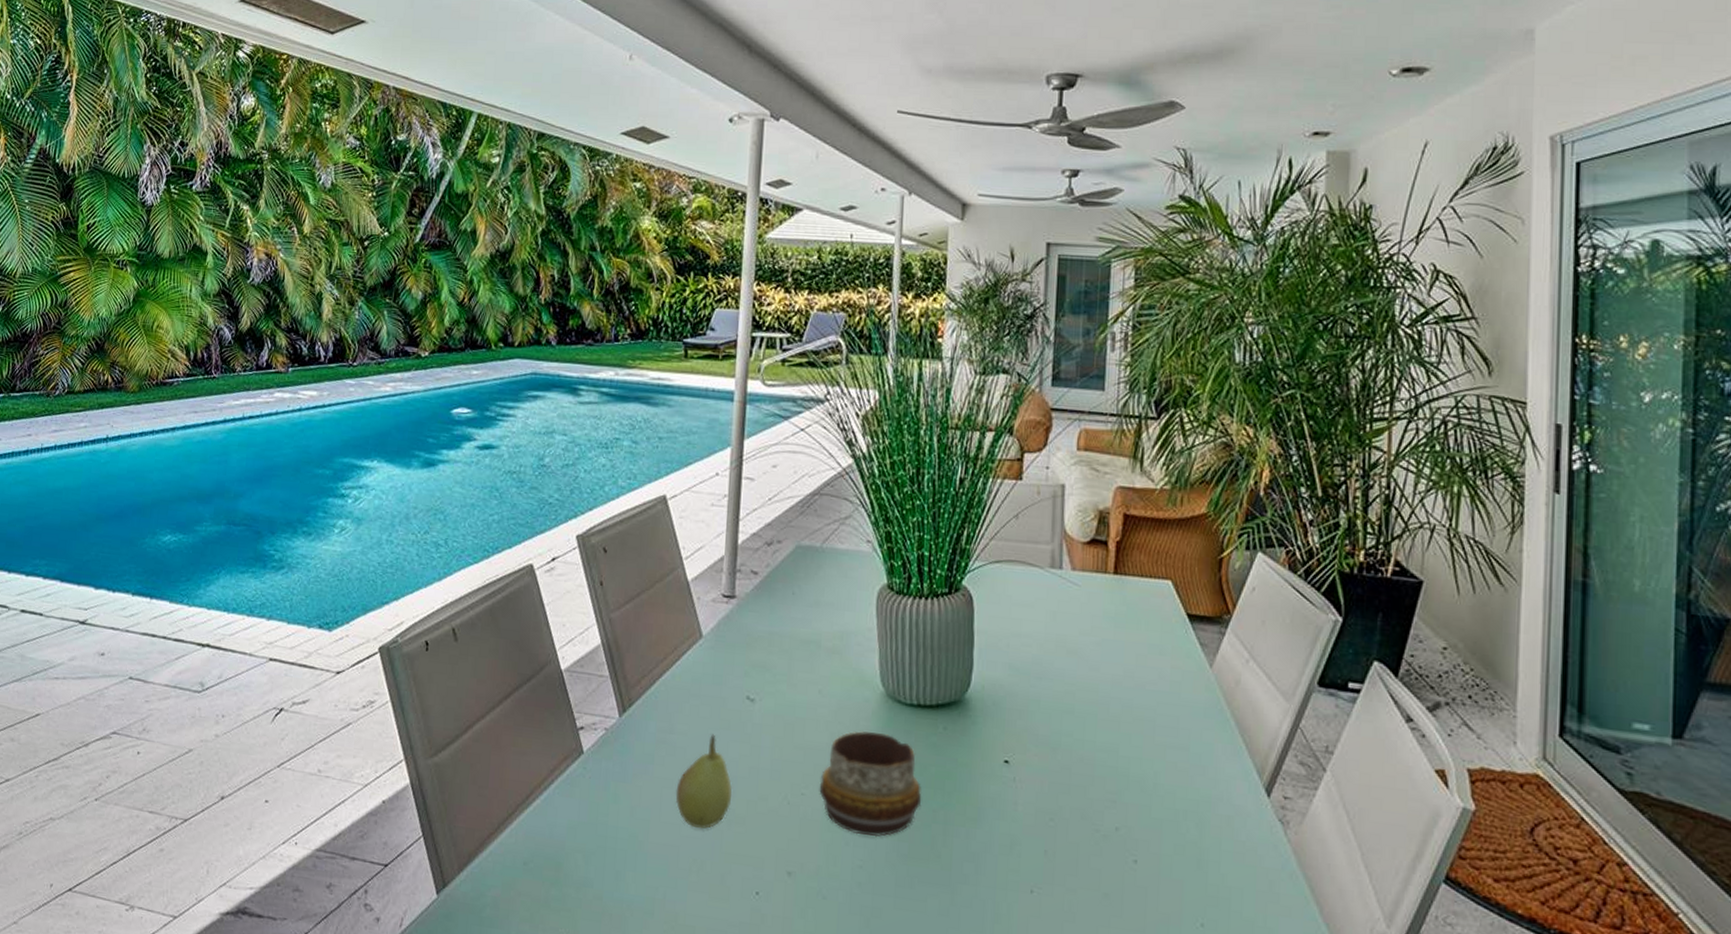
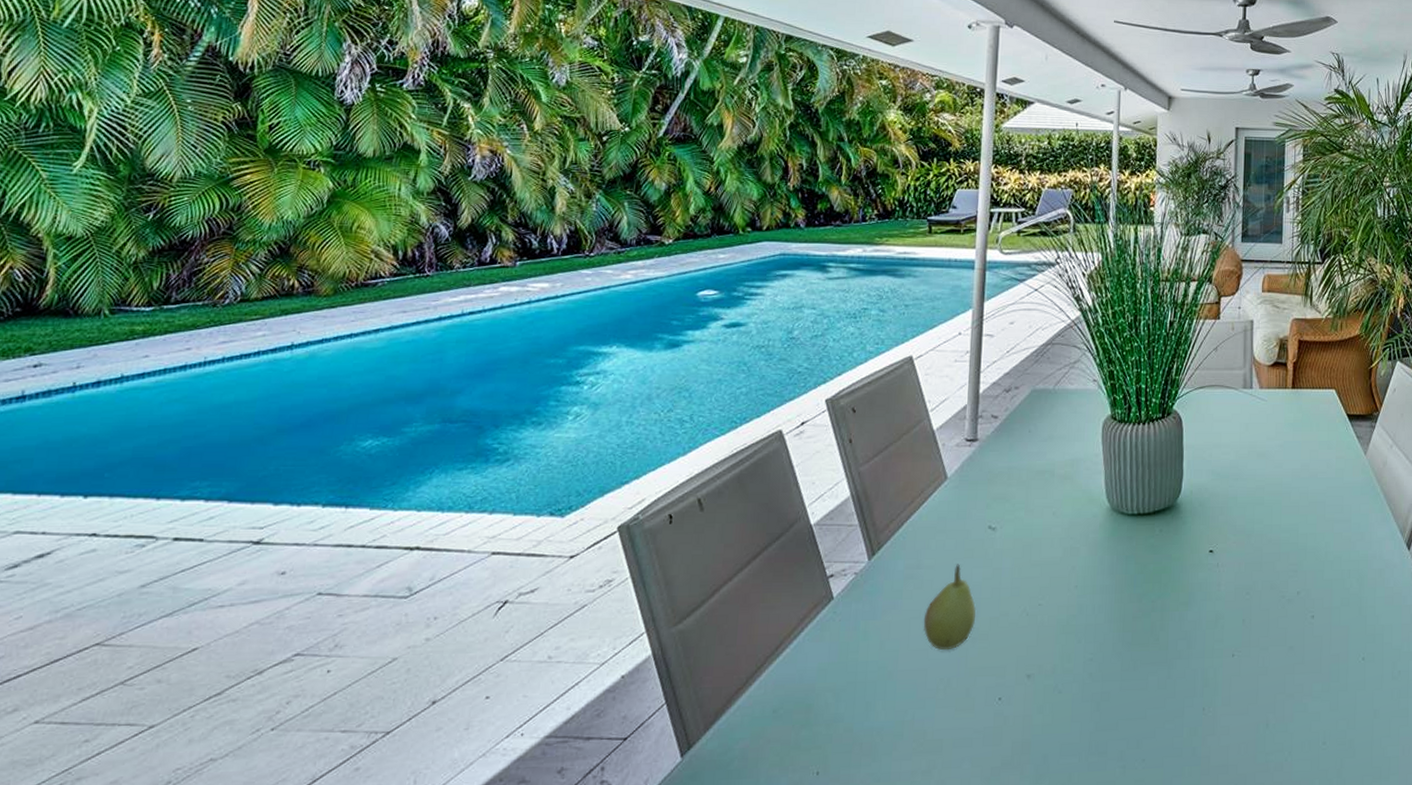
decorative bowl: present [819,731,922,837] -> none [1054,542,1143,632]

